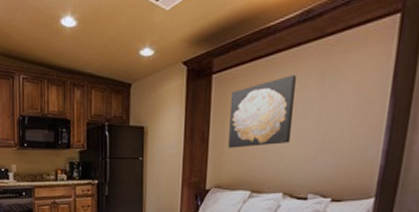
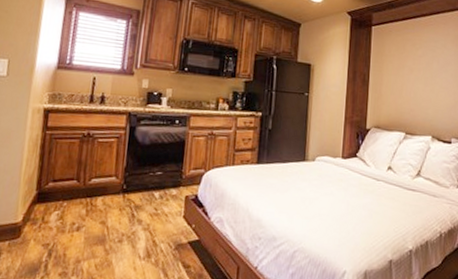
wall art: present [228,75,296,148] -> none [385,35,438,93]

